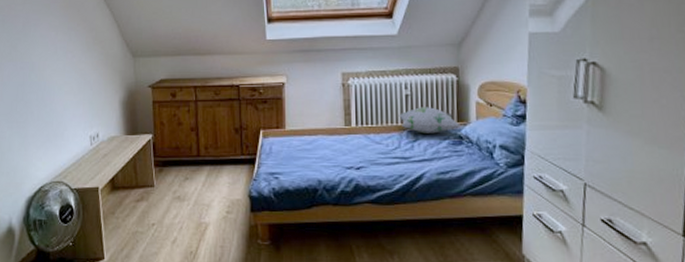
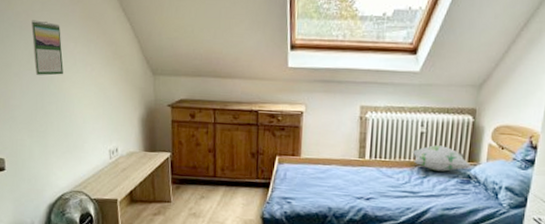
calendar: none [13,13,44,66] -> present [31,20,63,76]

